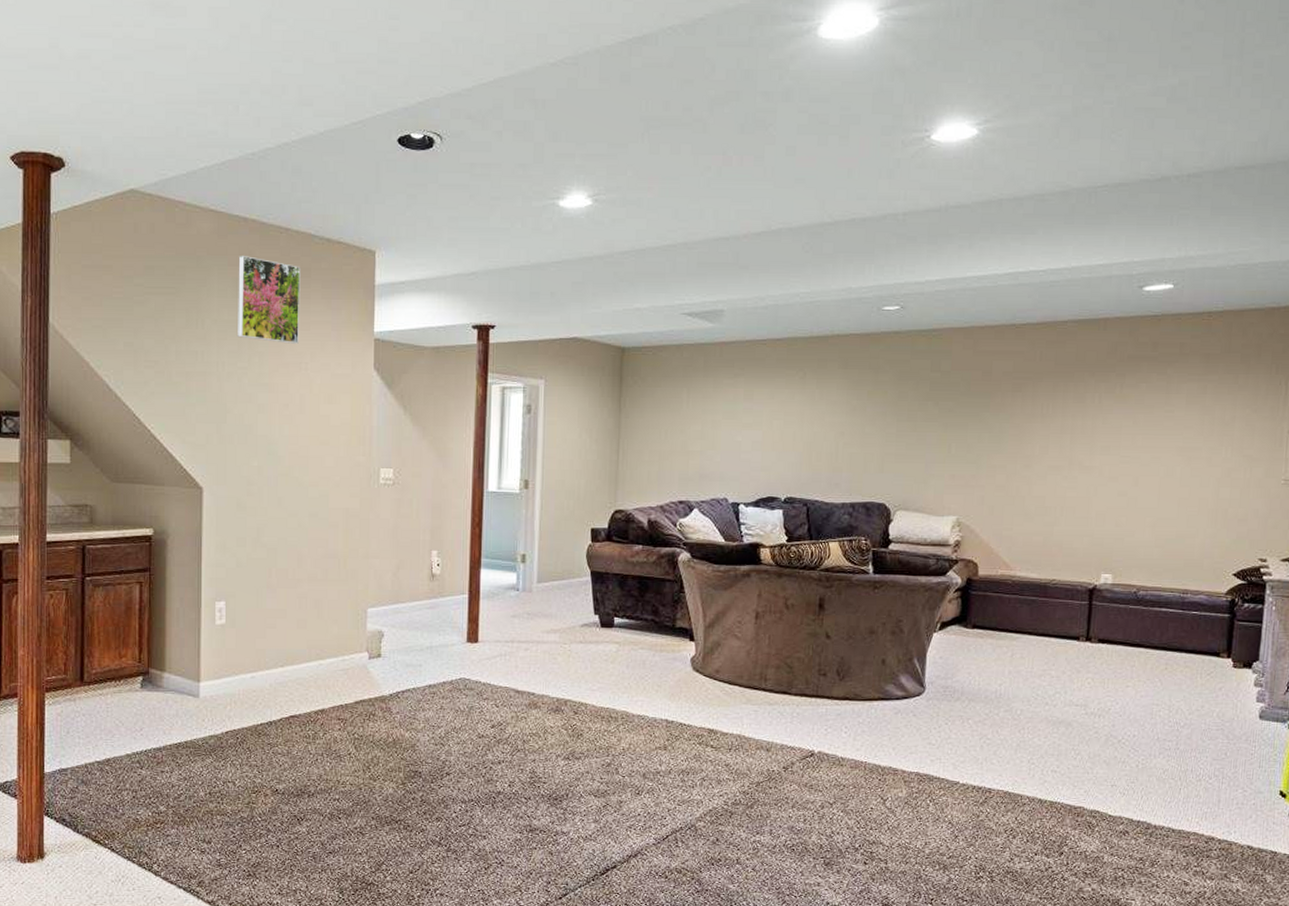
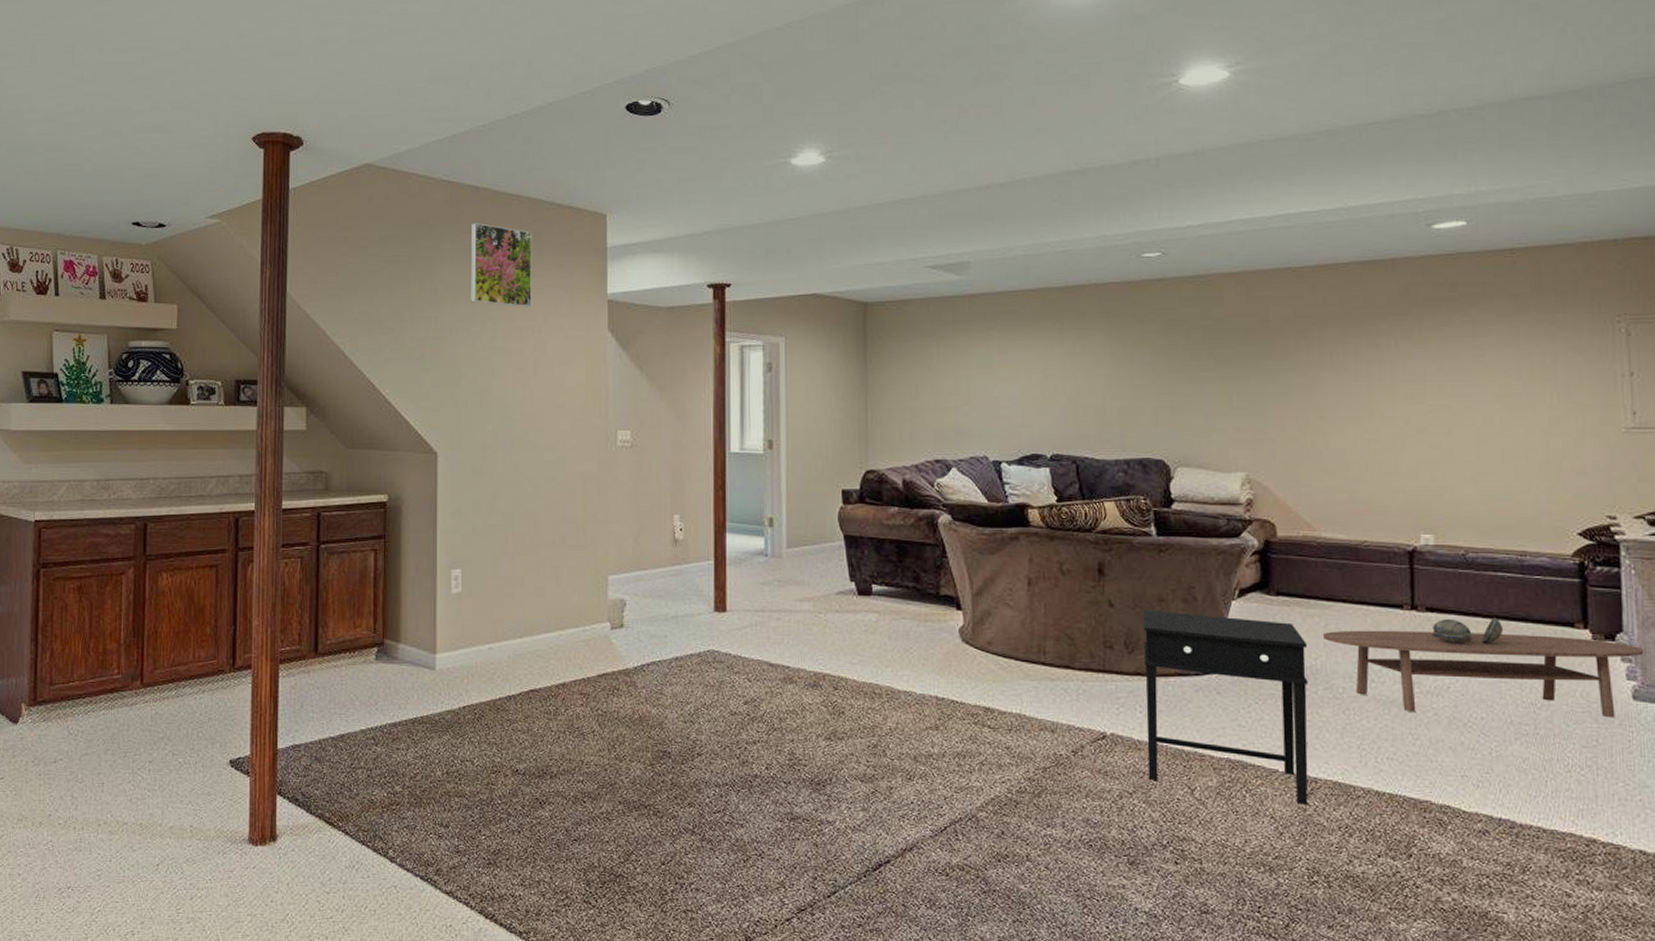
side table: none [848,641,995,812] -> present [1143,609,1308,805]
coffee table: none [1008,659,1274,735] -> present [1322,630,1645,718]
decorative bowl: none [1101,648,1161,671] -> present [1432,617,1504,644]

